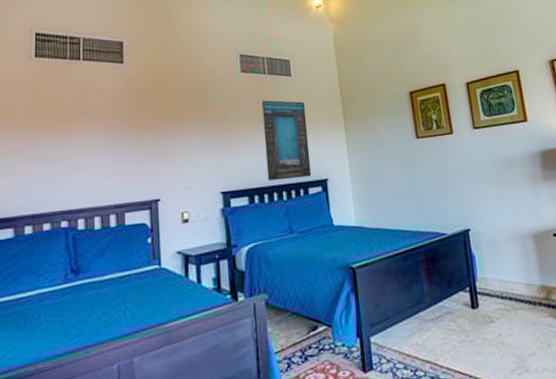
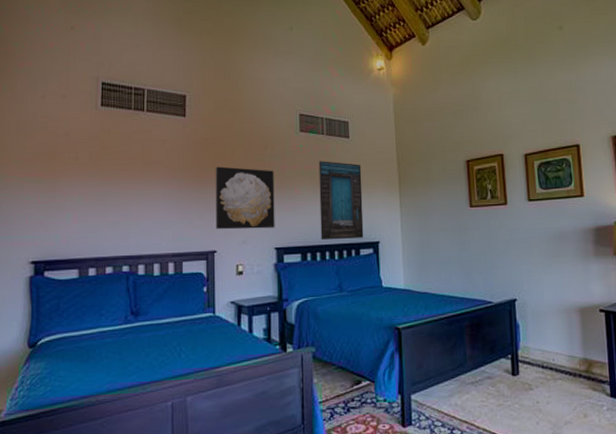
wall art: none [156,111,220,177] -> present [215,166,275,230]

